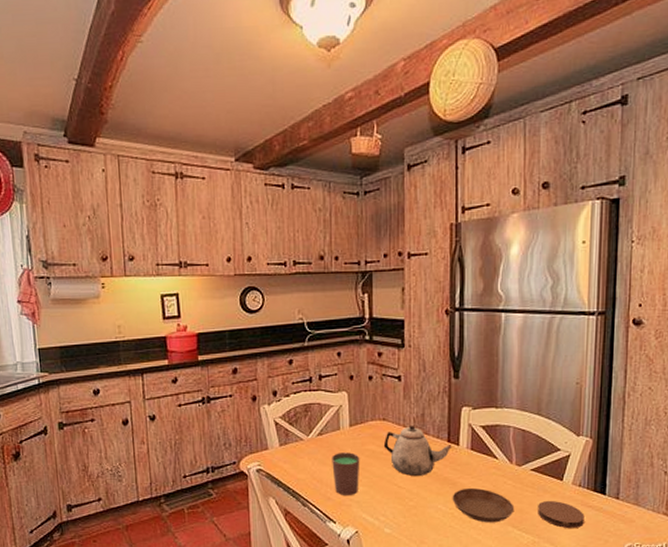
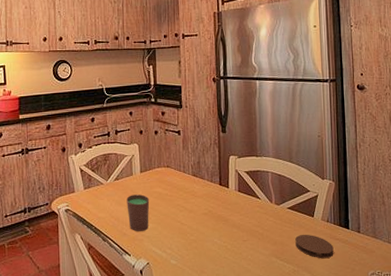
teapot: present [383,425,452,476] -> none [168,171,223,214]
saucer: present [452,487,515,523] -> none [225,223,277,254]

